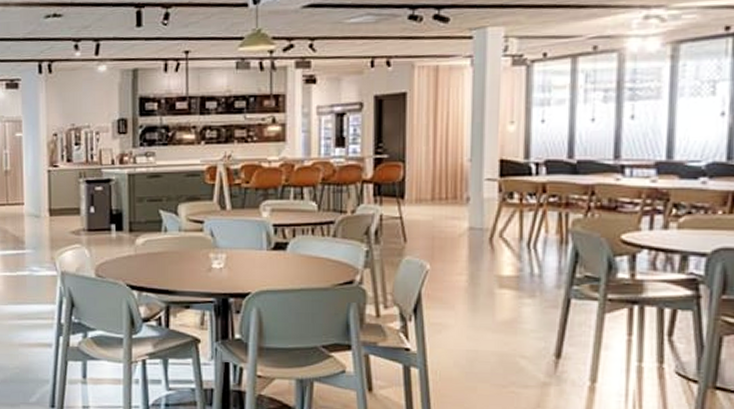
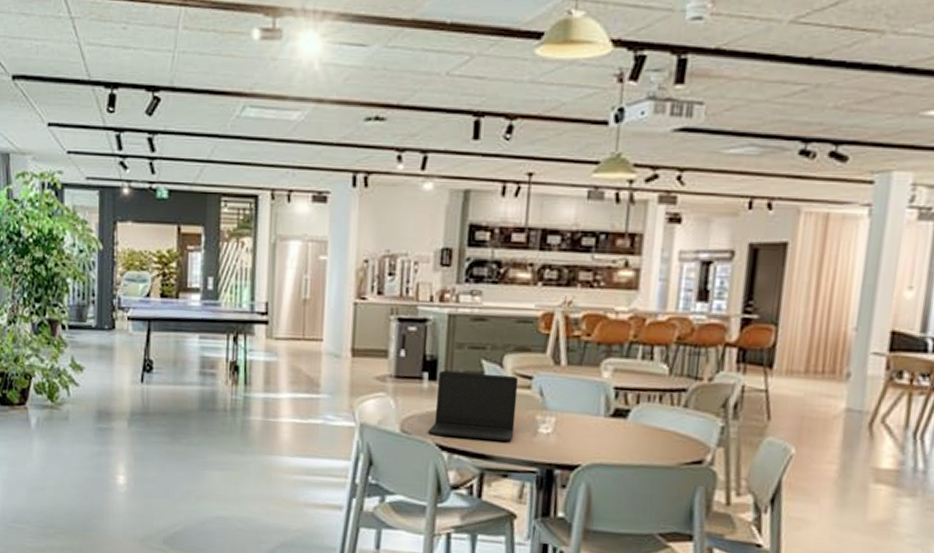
laptop: none [119,221,192,279] -> present [427,371,519,443]

